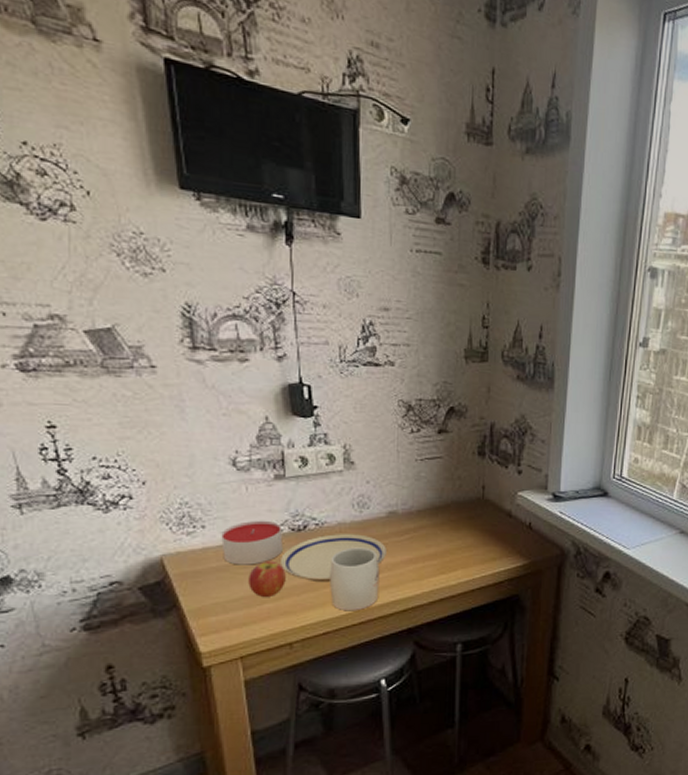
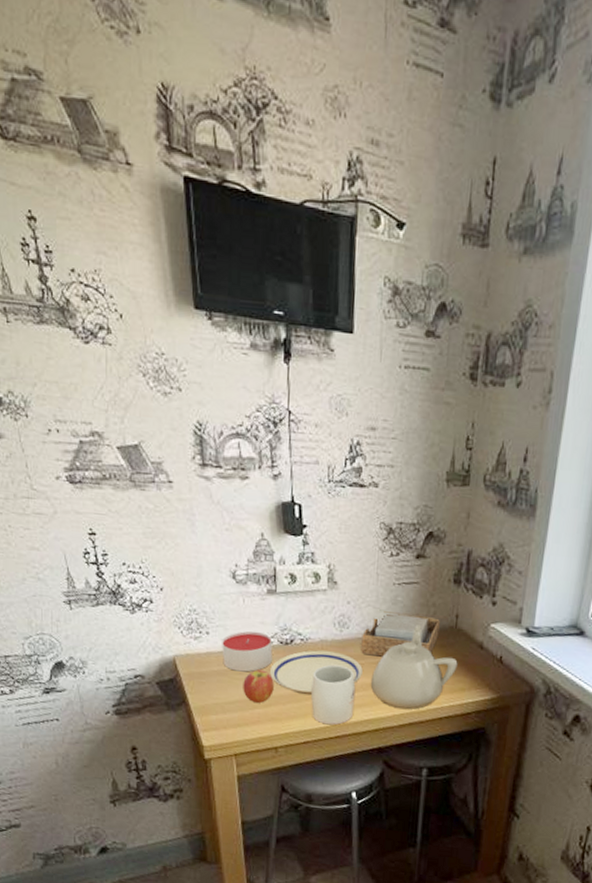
napkin holder: none [384,488,467,534] -> present [361,611,441,657]
teapot: none [395,499,487,586] -> present [370,625,458,710]

